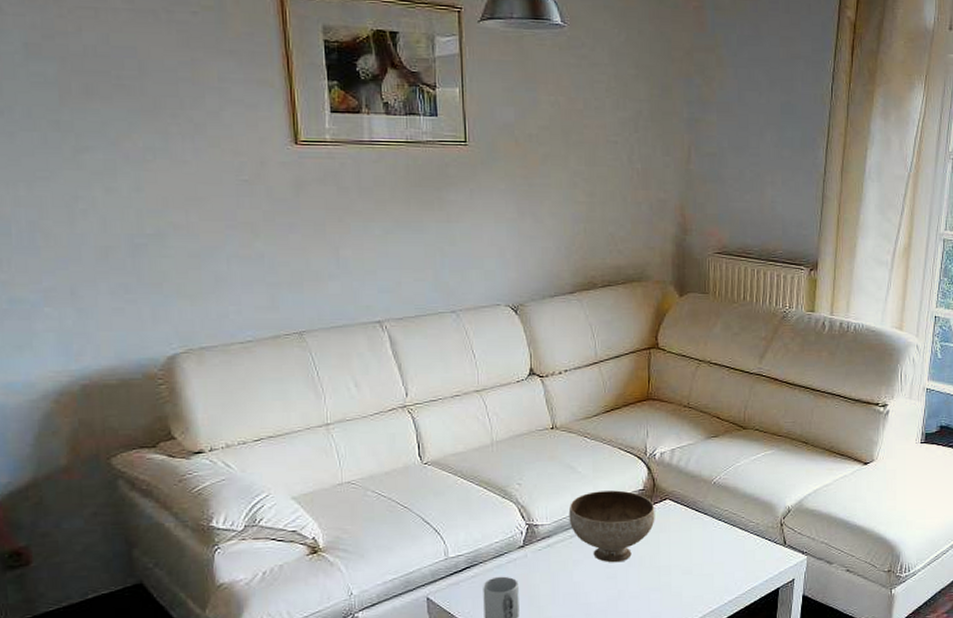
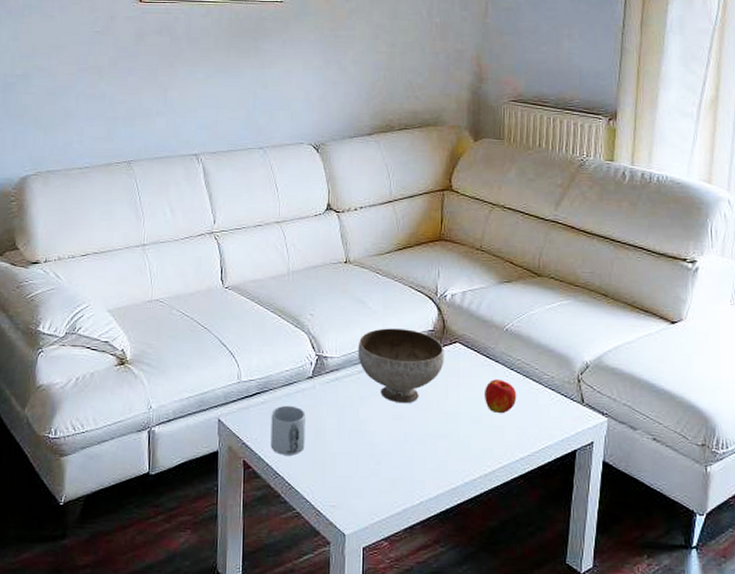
apple: none [695,531,725,562] -> present [485,379,517,413]

